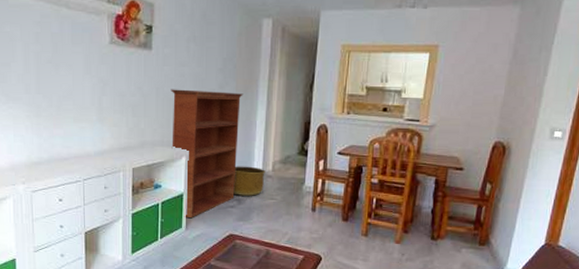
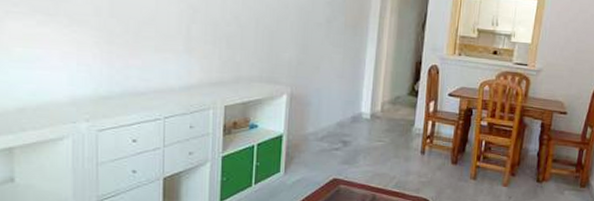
bookcase: present [171,89,243,217] -> none [271,20,352,161]
basket: present [233,166,265,196] -> none [339,105,374,138]

